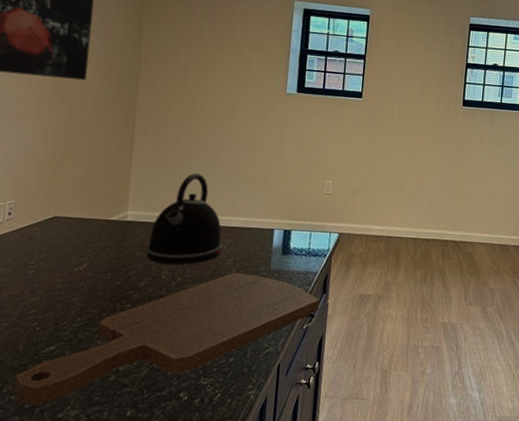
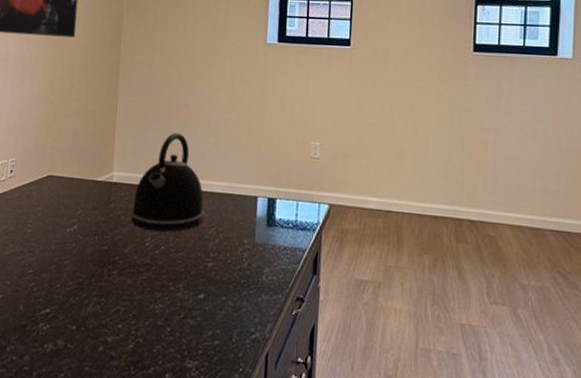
cutting board: present [13,272,320,407] -> none [15,243,310,370]

